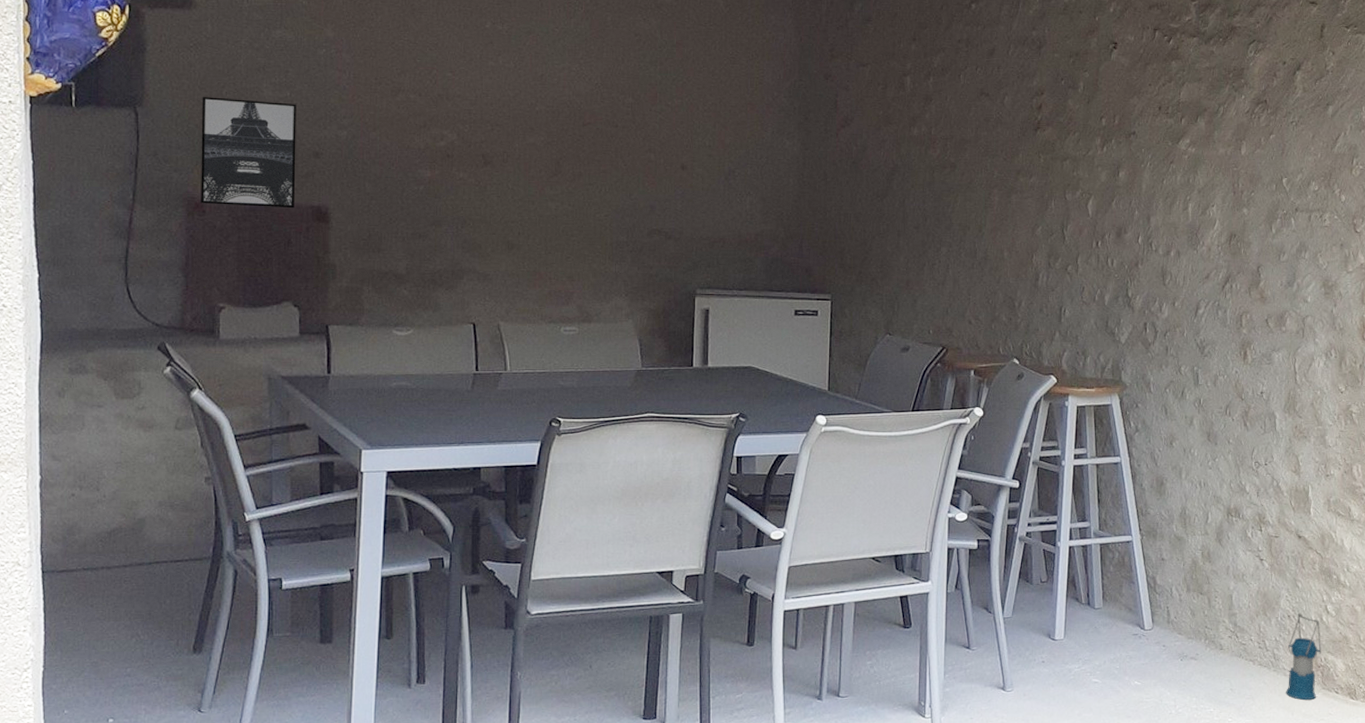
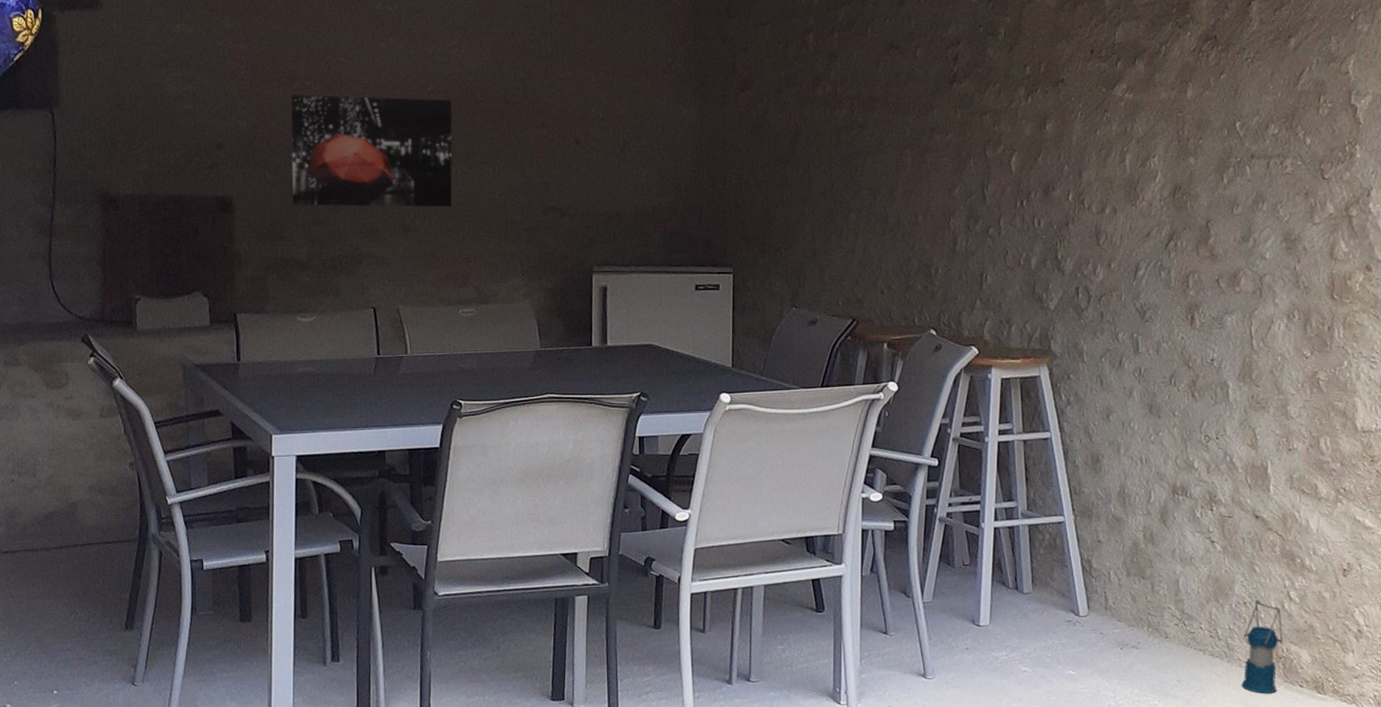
wall art: present [201,97,296,209] -> none [111,94,201,200]
wall art: none [391,107,560,226] -> present [290,95,453,207]

